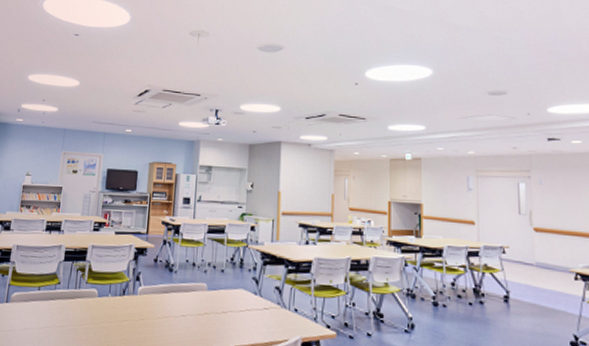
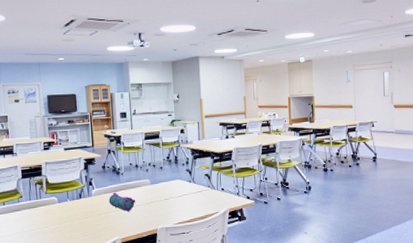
pencil case: none [155,293,187,321] -> present [109,192,136,211]

